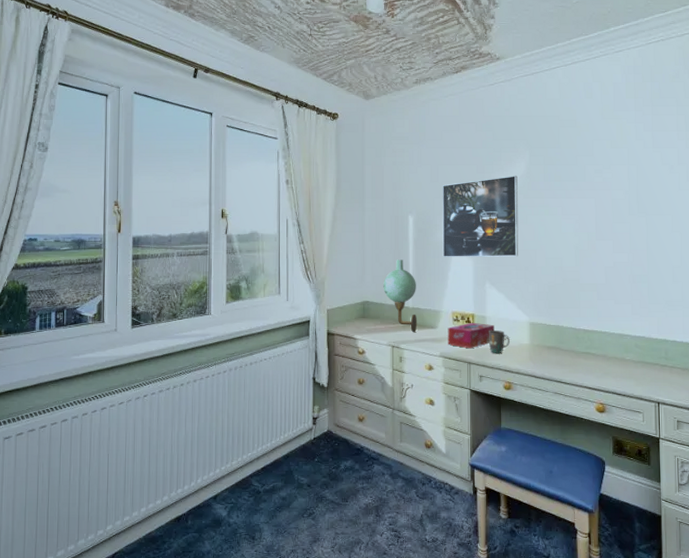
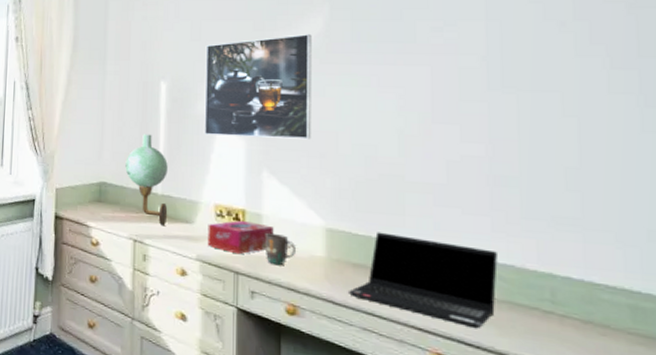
laptop computer: none [544,322,635,383] -> present [347,232,498,329]

